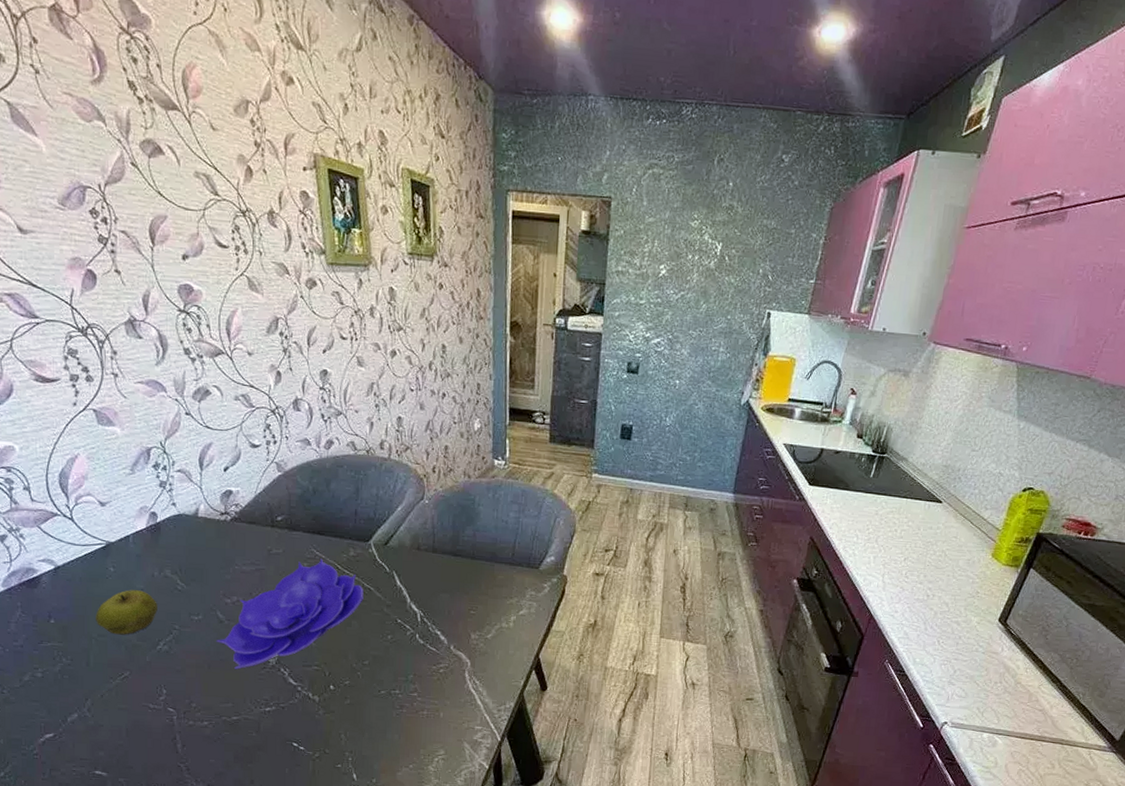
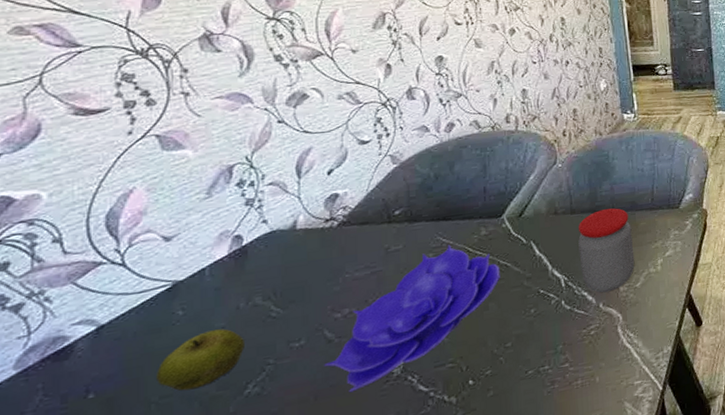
jar: none [436,554,489,637] -> present [578,208,635,293]

